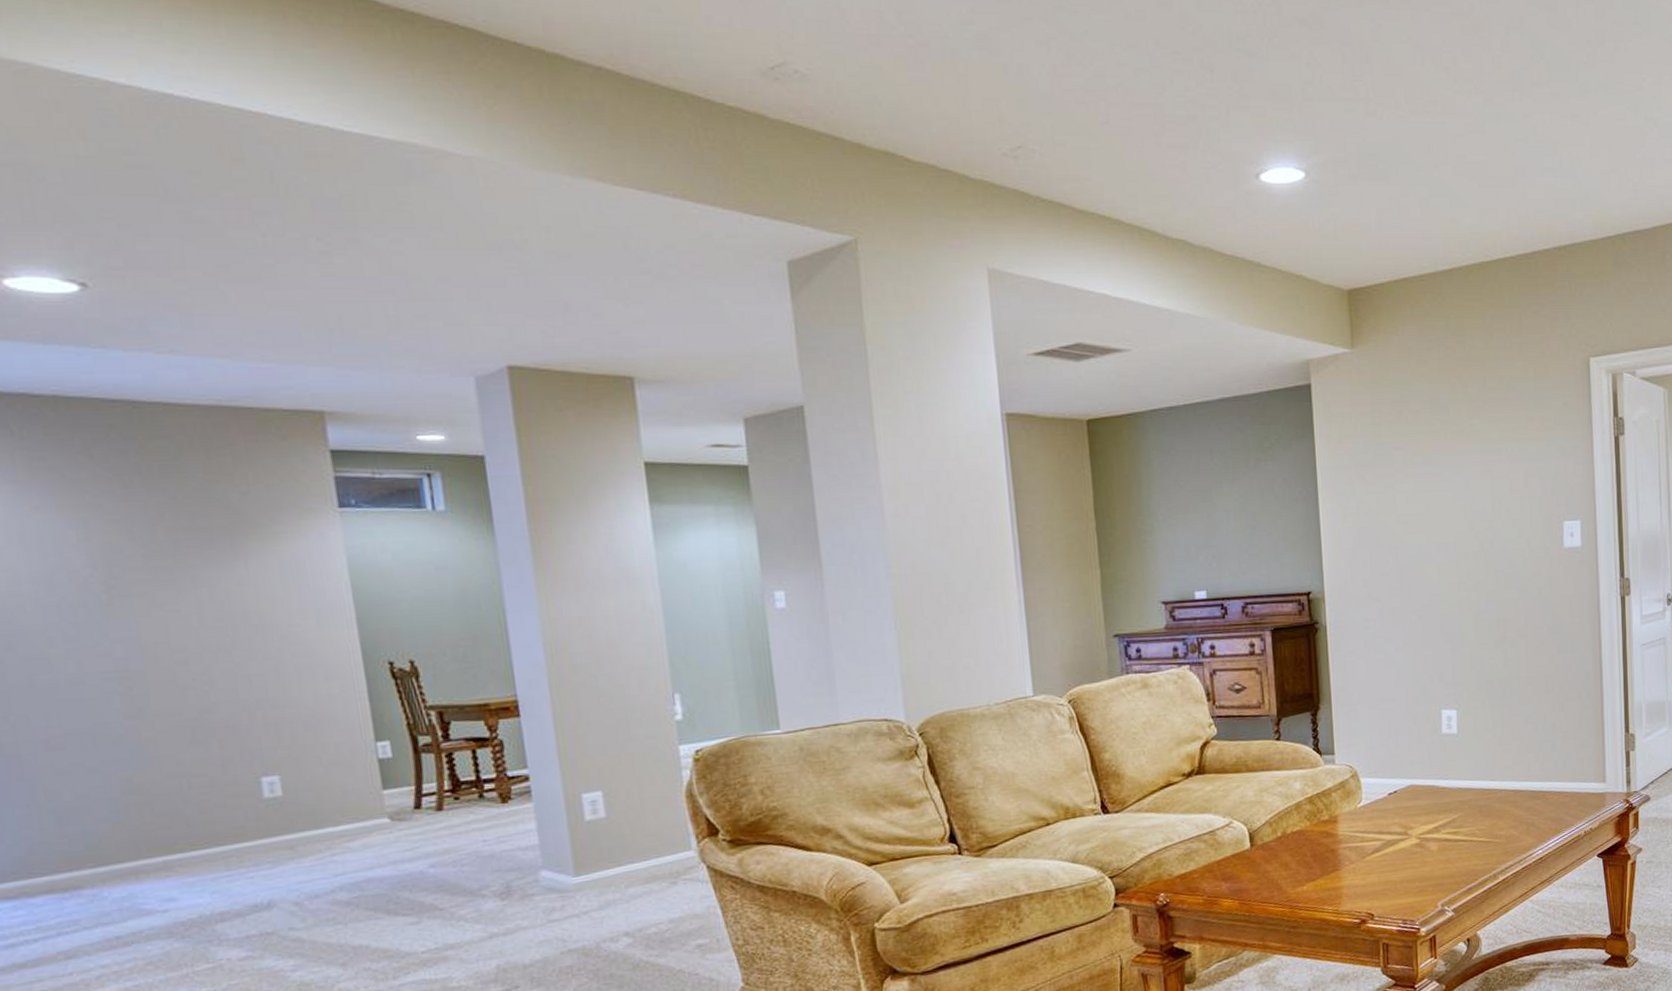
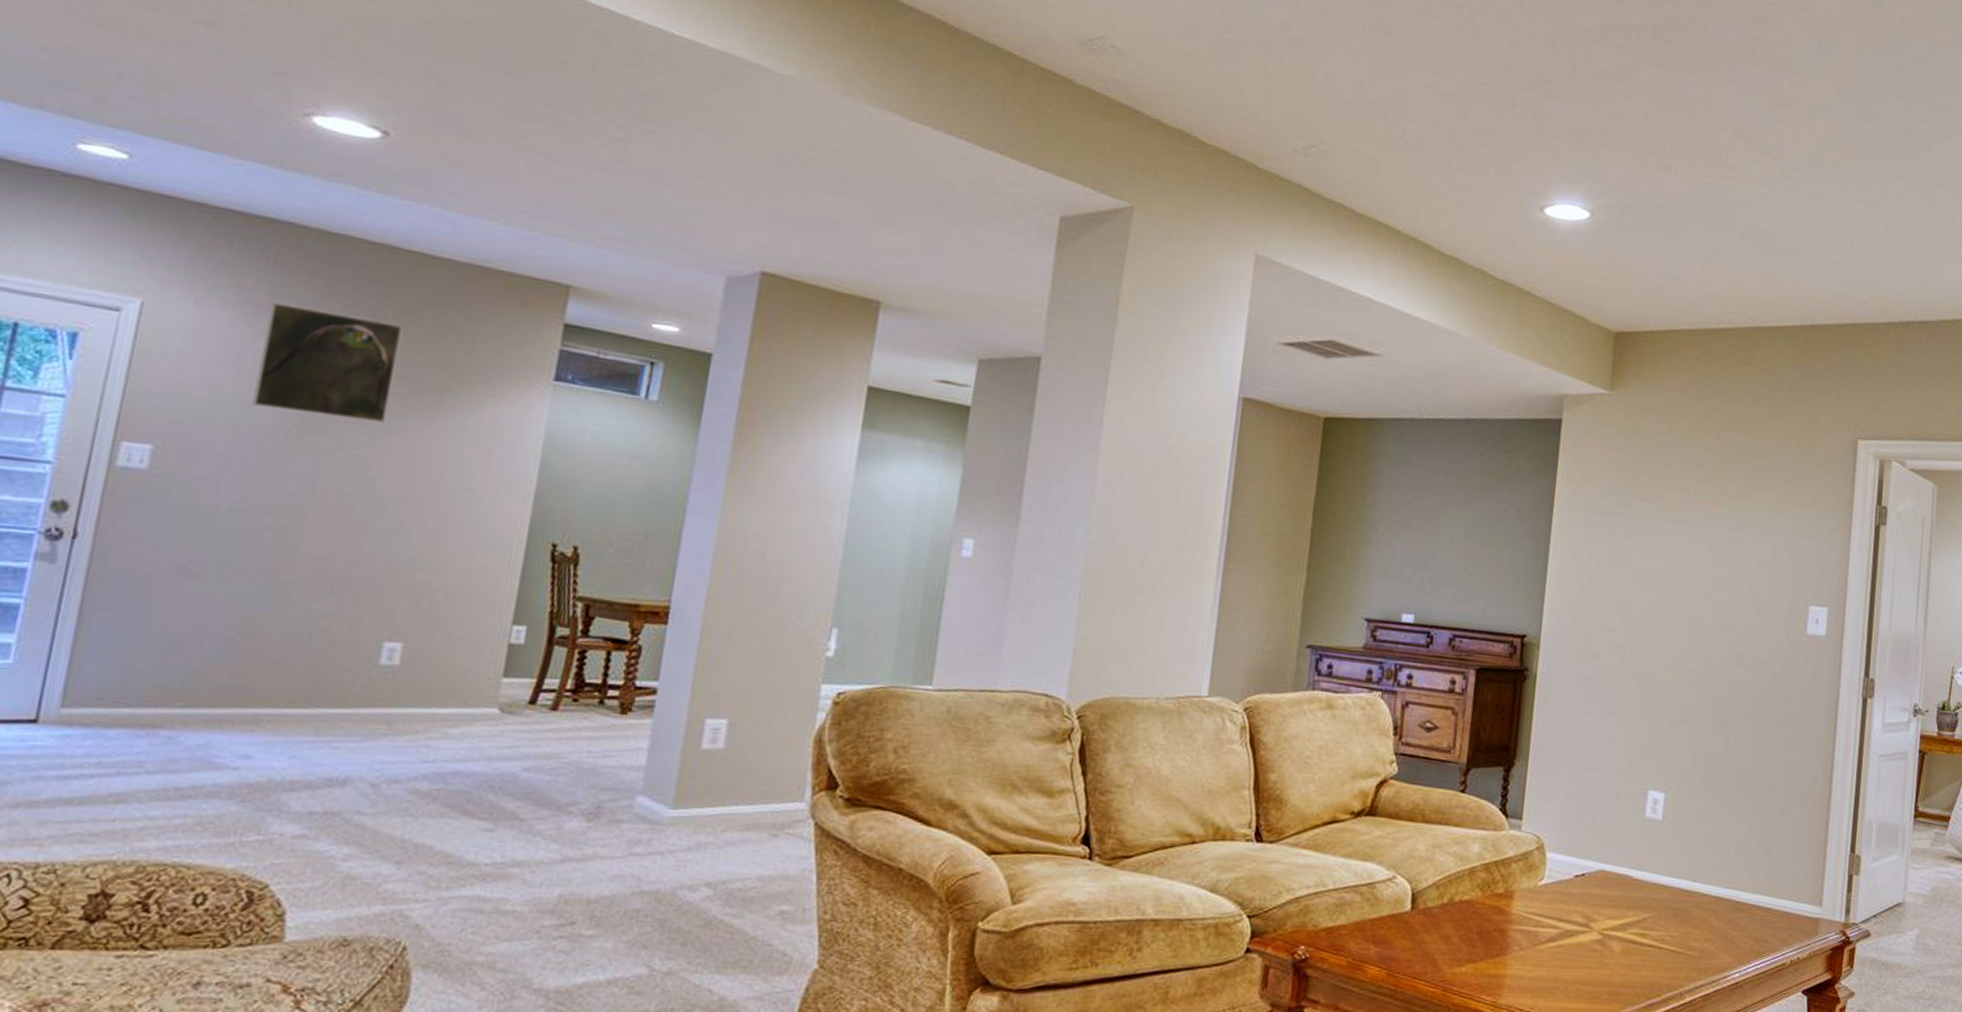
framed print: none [34,476,188,581] -> present [252,302,403,423]

